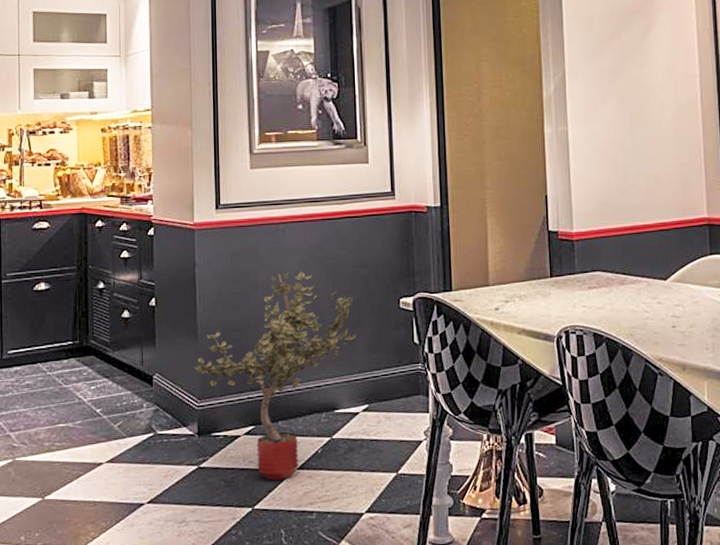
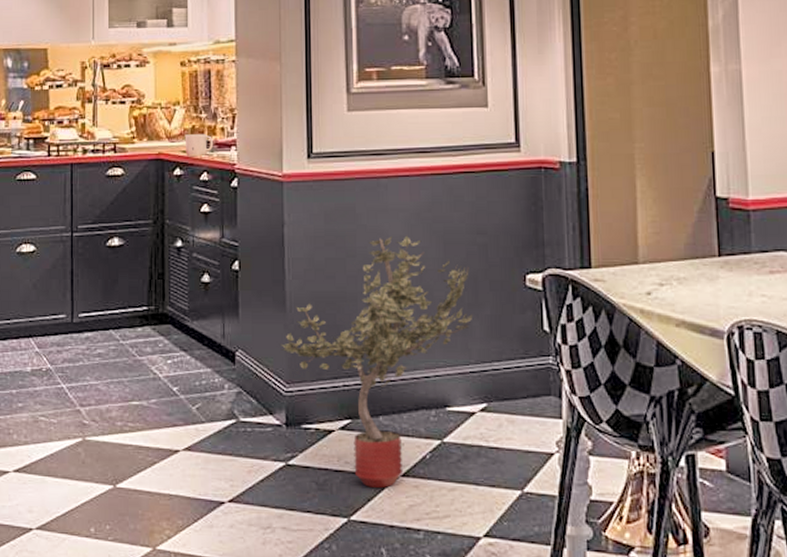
mug: none [105,190,132,211] -> present [185,134,214,157]

